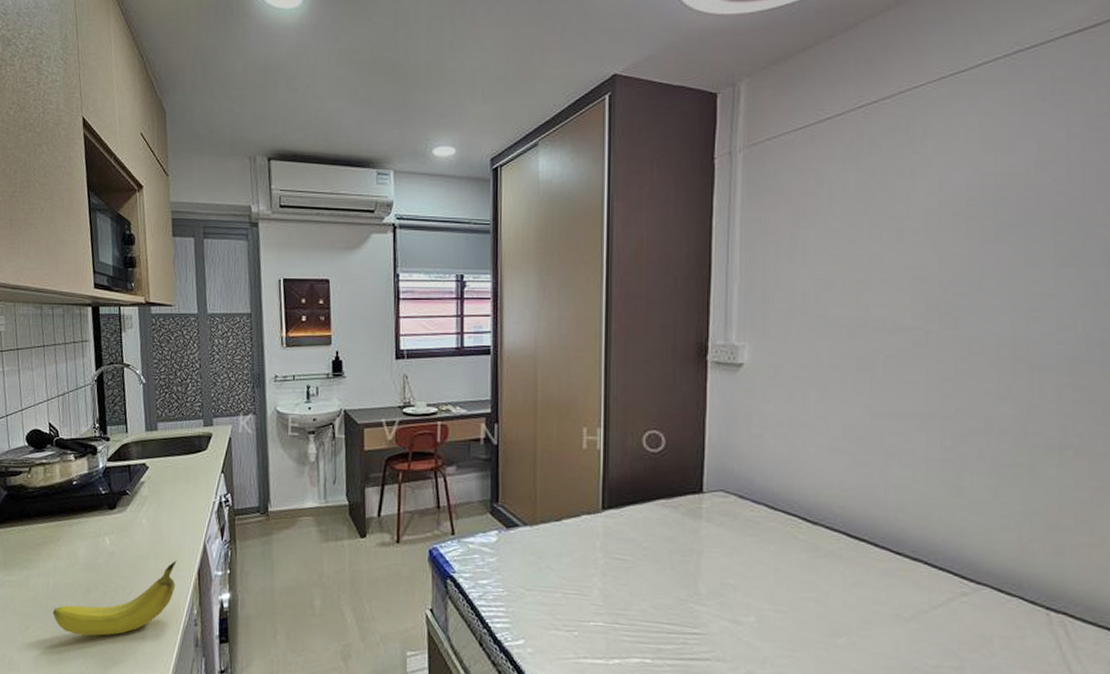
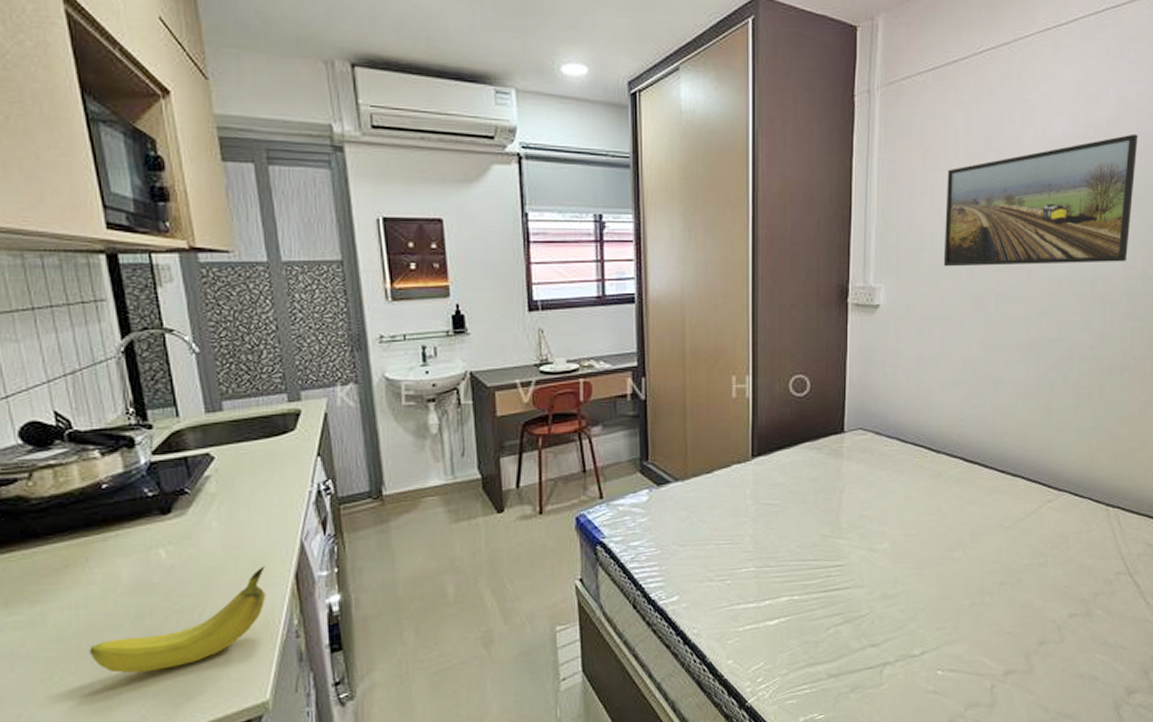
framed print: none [818,181,1071,326] -> present [943,134,1138,267]

